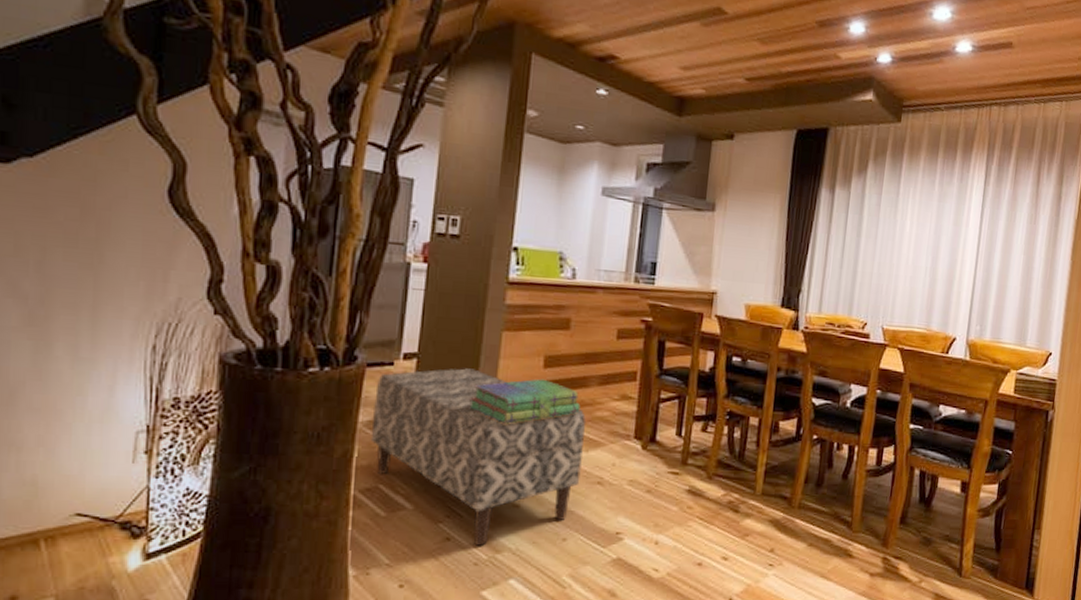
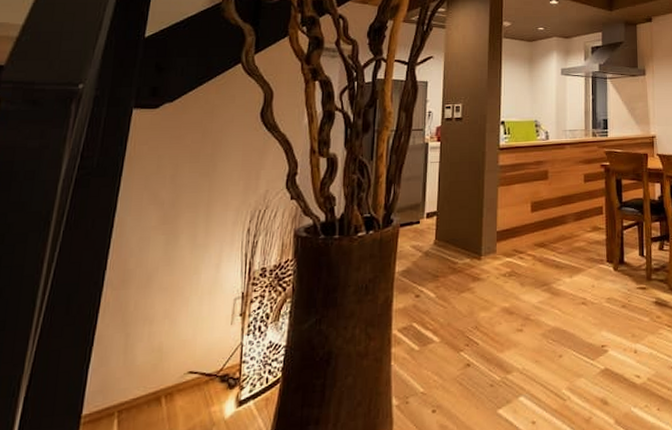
bench: present [370,368,587,546] -> none [405,219,569,369]
stack of books: present [469,379,581,424] -> none [478,221,562,261]

